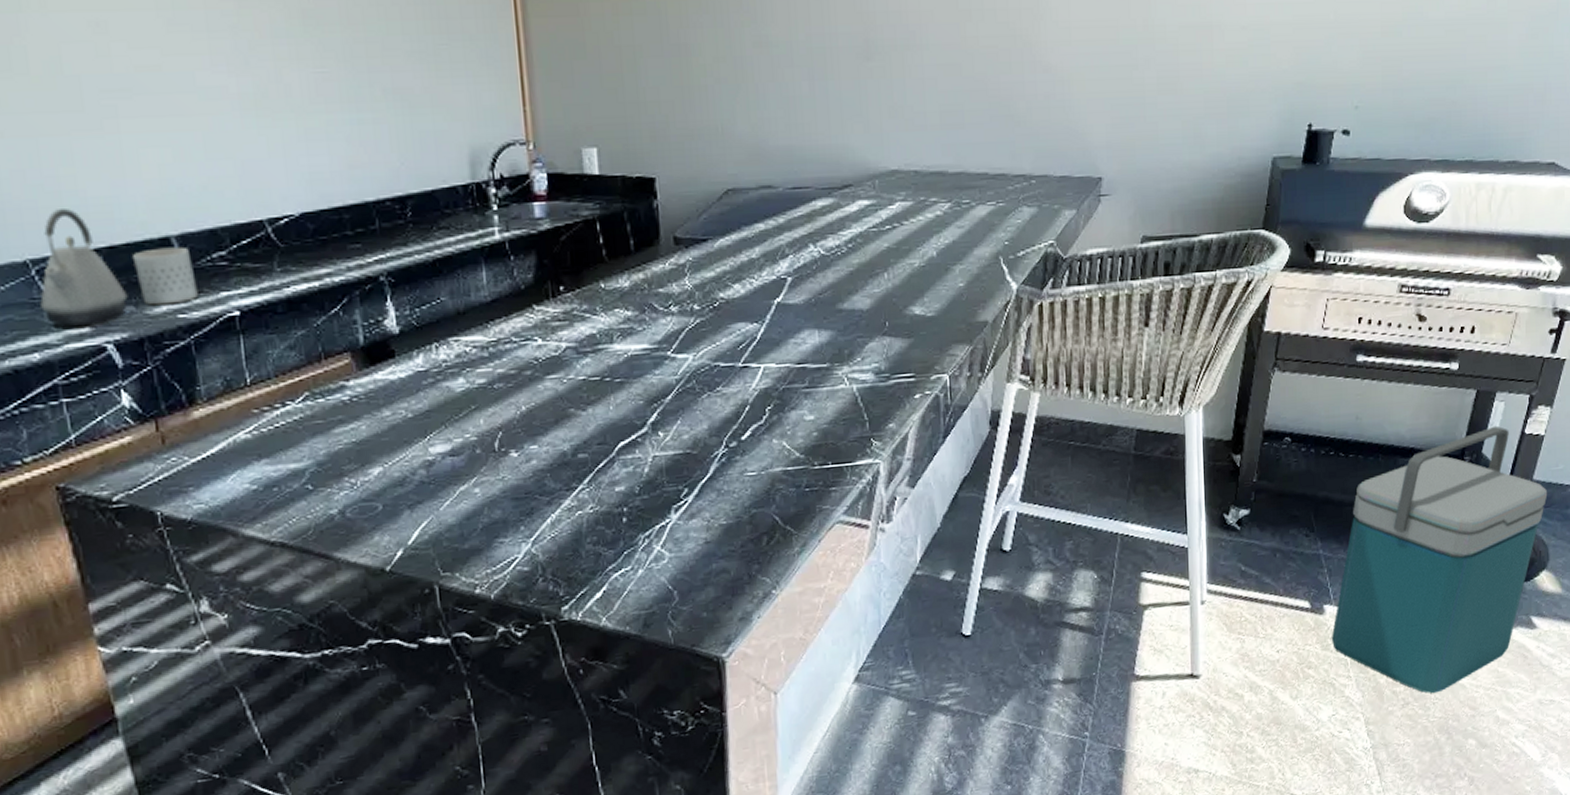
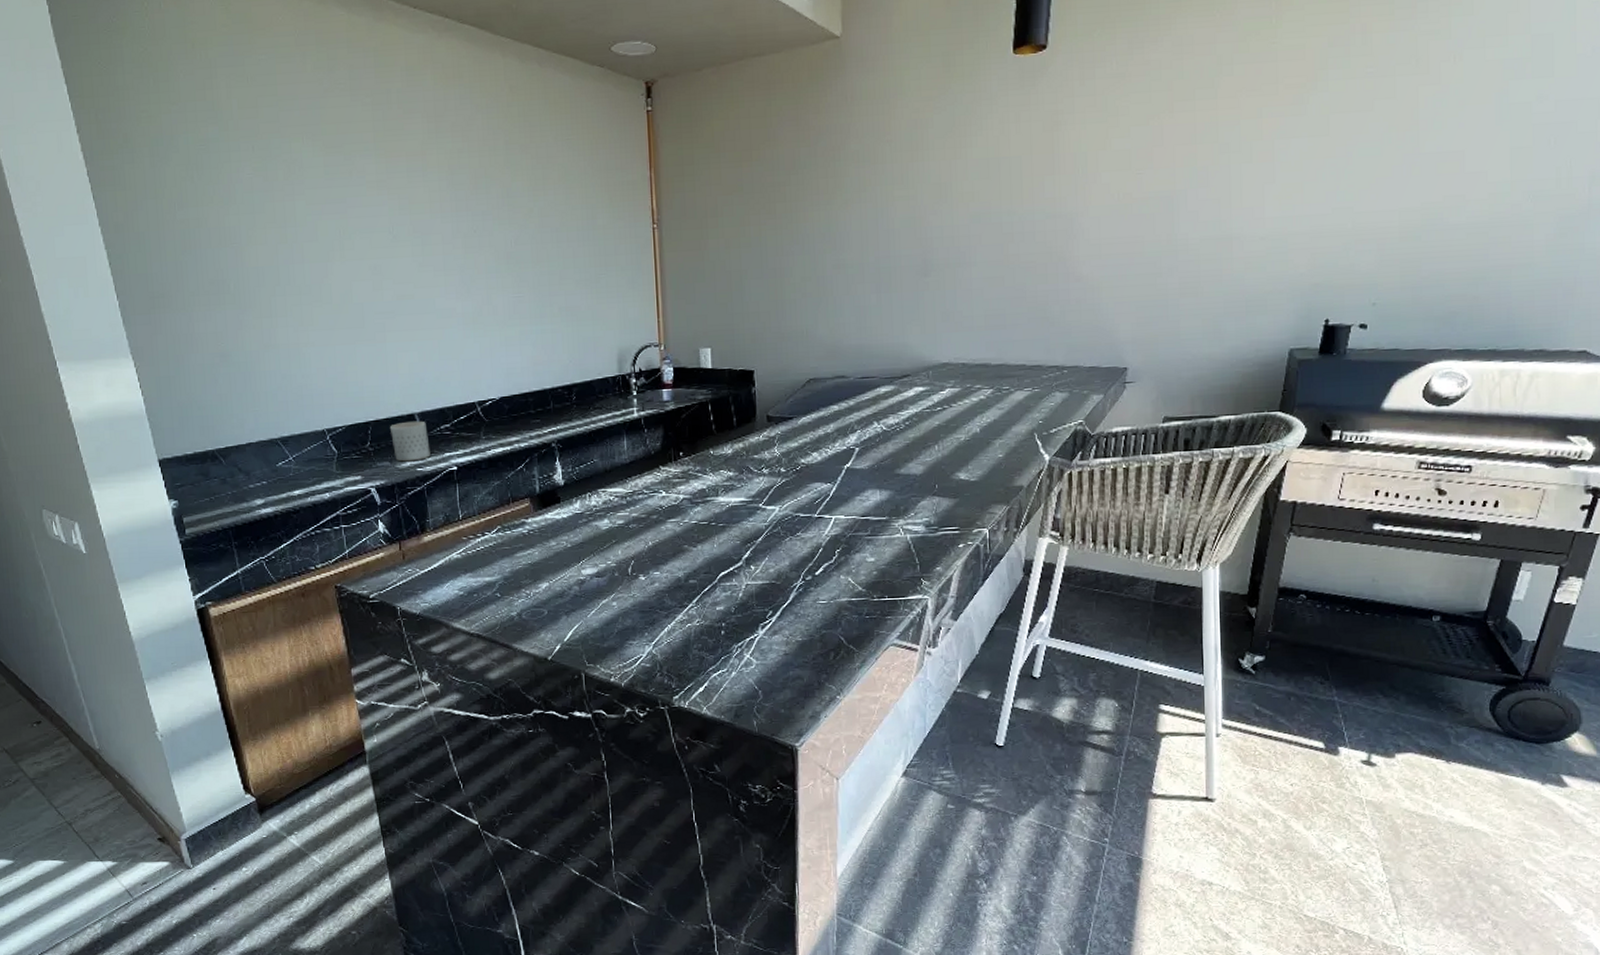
kettle: present [40,209,128,328] -> none [331,394,386,476]
cooler: present [1331,425,1548,694] -> none [1346,593,1580,839]

